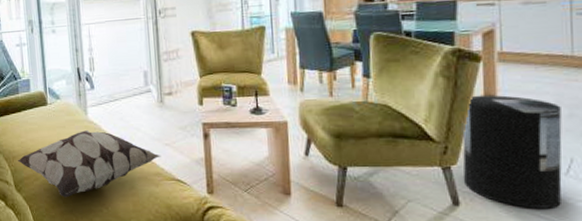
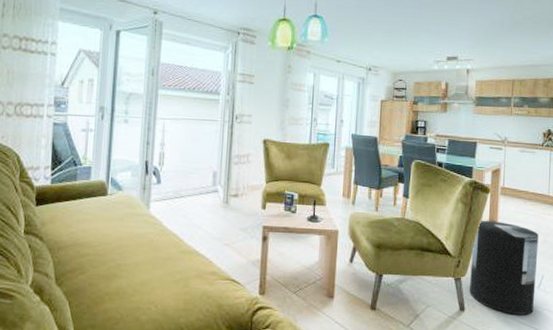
decorative pillow: present [17,130,161,198] -> none [63,225,219,294]

